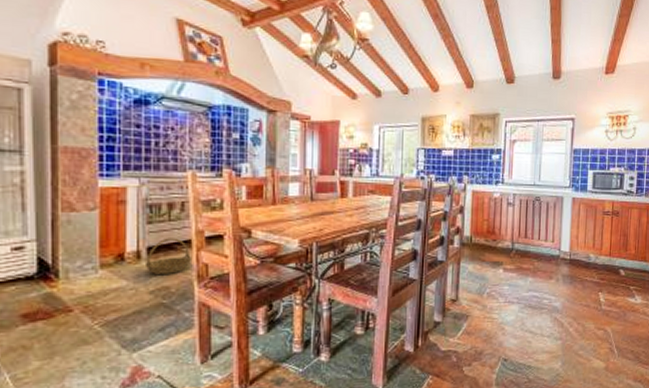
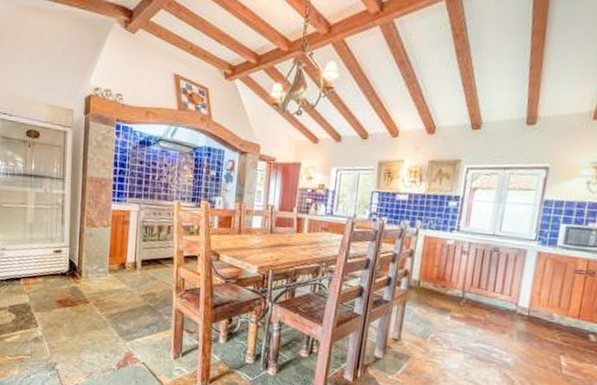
basket: present [146,238,191,274] -> none [140,254,173,284]

